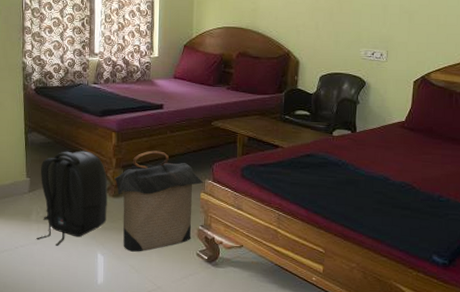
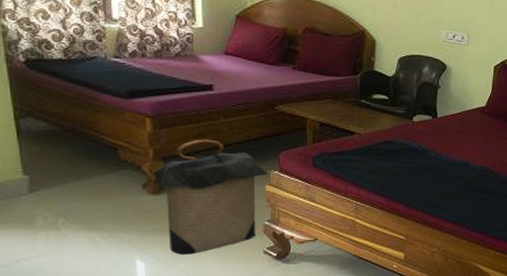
backpack: present [36,150,108,246] -> none [44,140,146,255]

